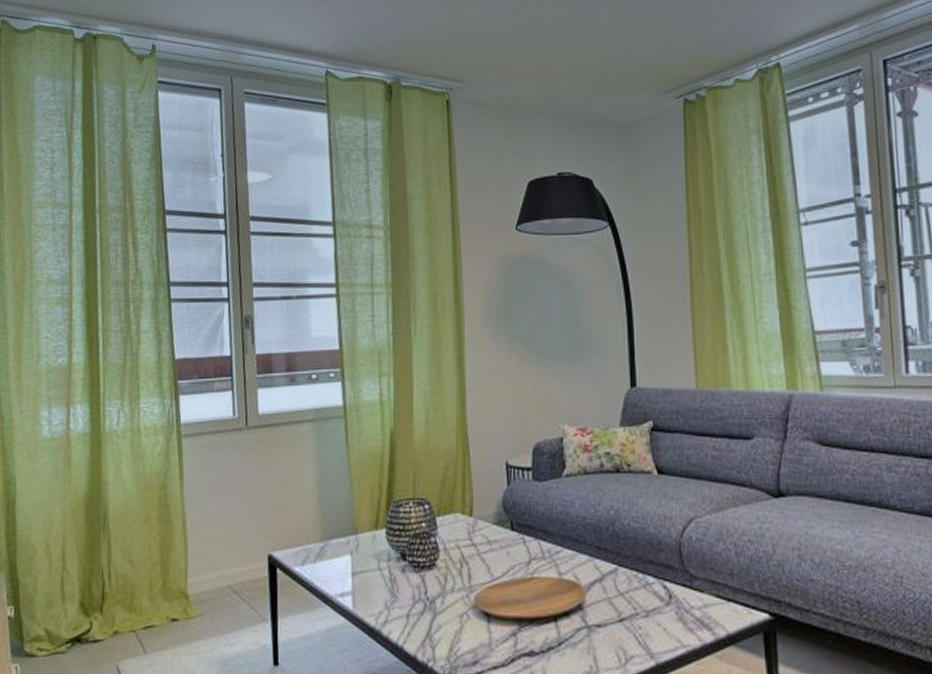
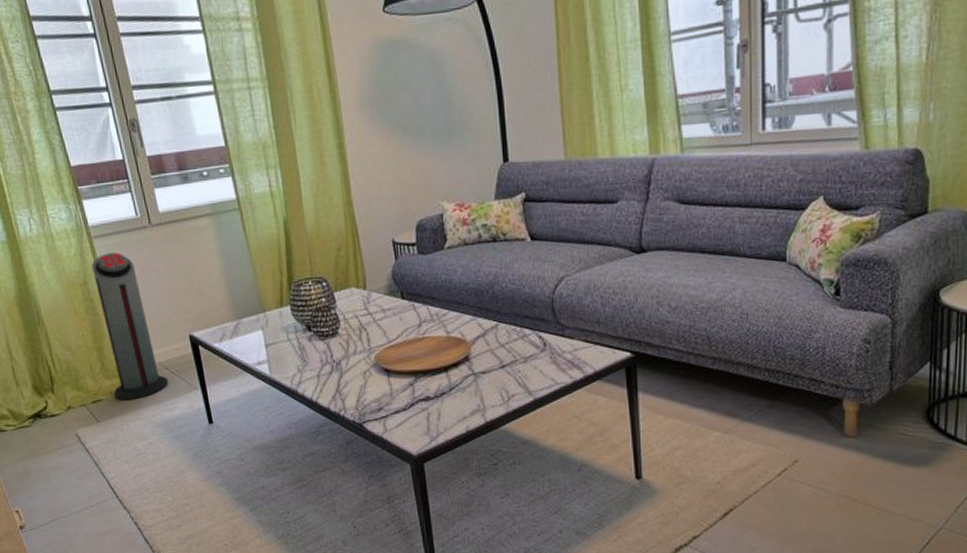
air purifier: none [170,454,236,629] -> present [91,252,169,401]

